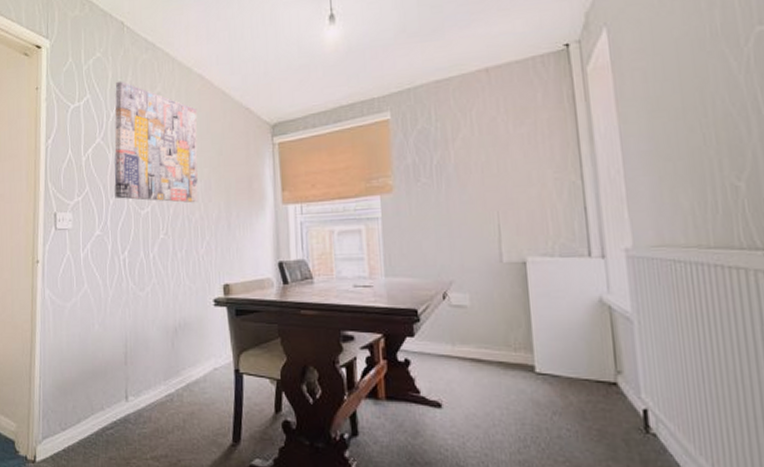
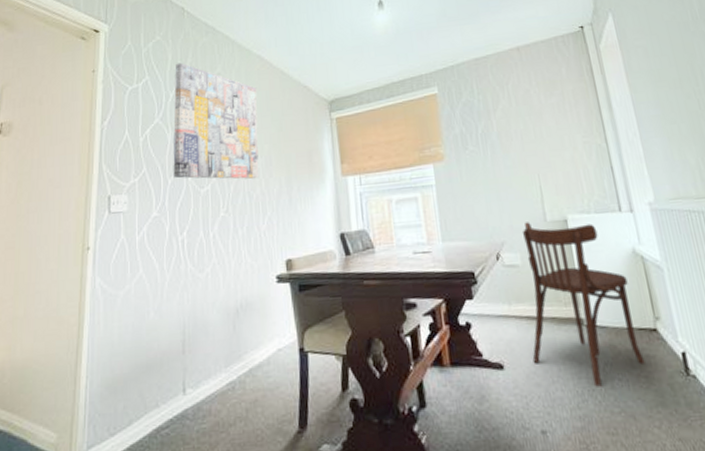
dining chair: none [473,262,599,435] -> present [522,222,645,387]

